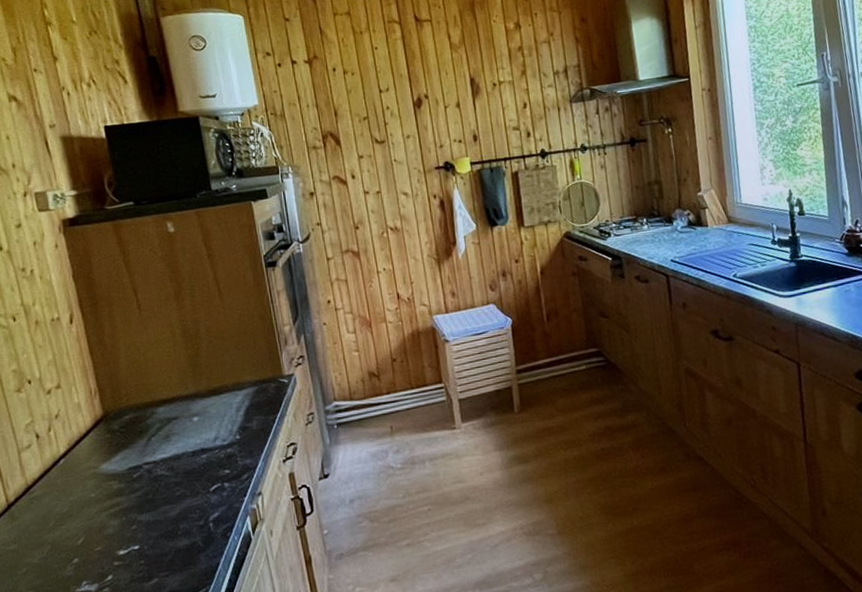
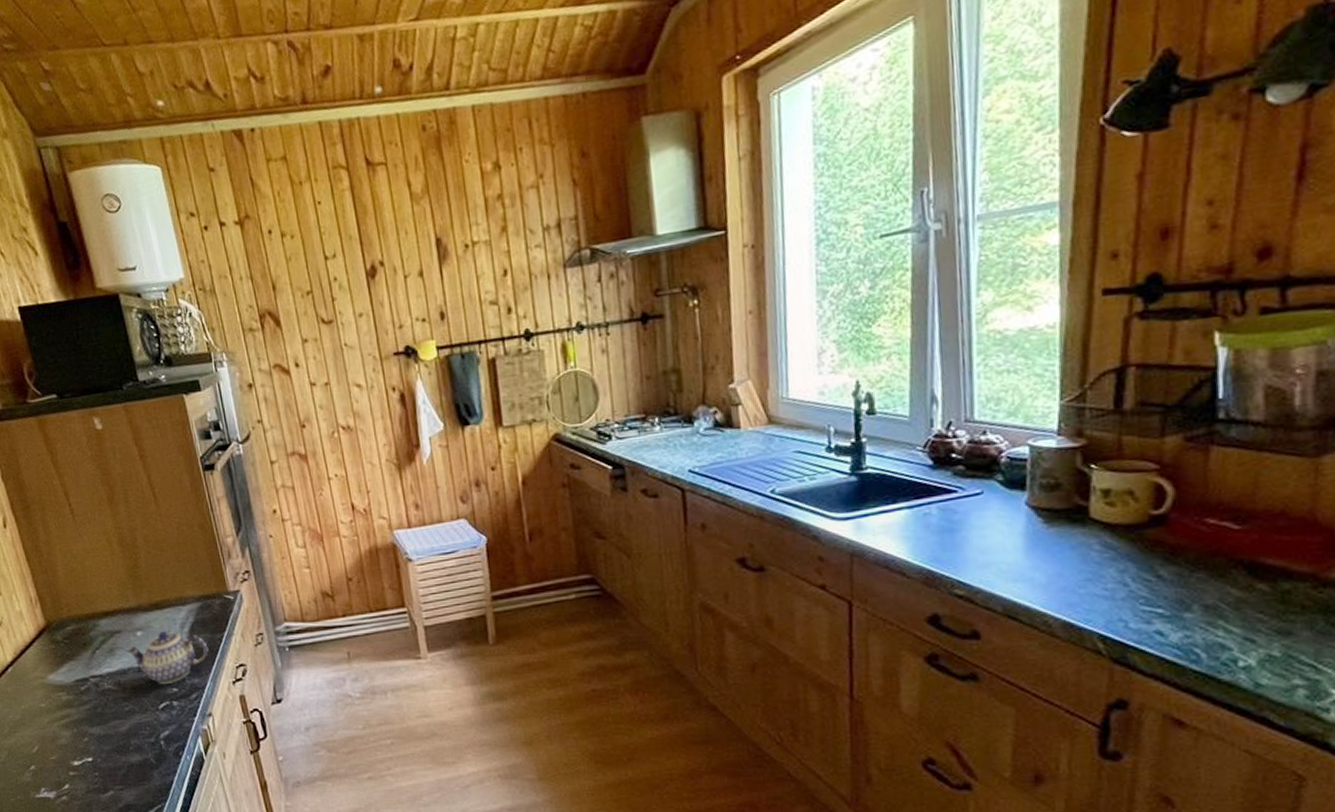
teapot: none [182,415,262,468] -> present [126,631,209,685]

